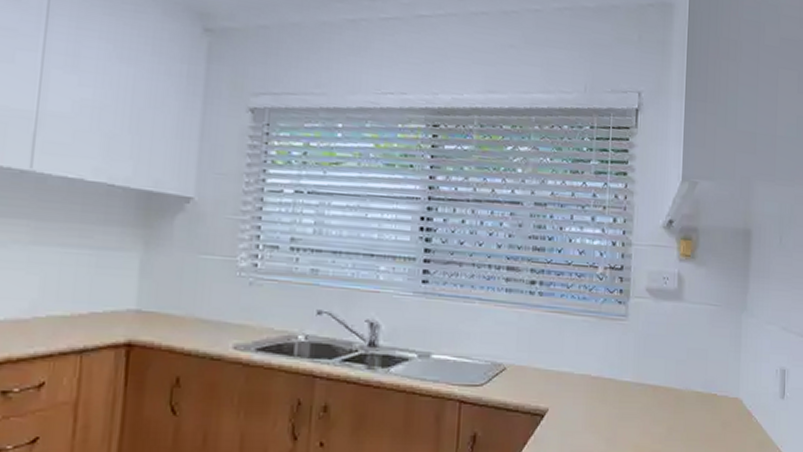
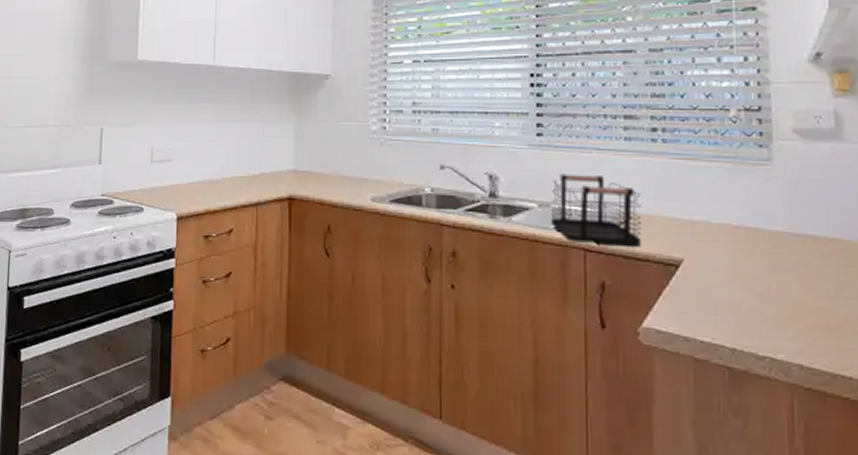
dish rack: none [428,323,516,397] -> present [550,173,642,246]

